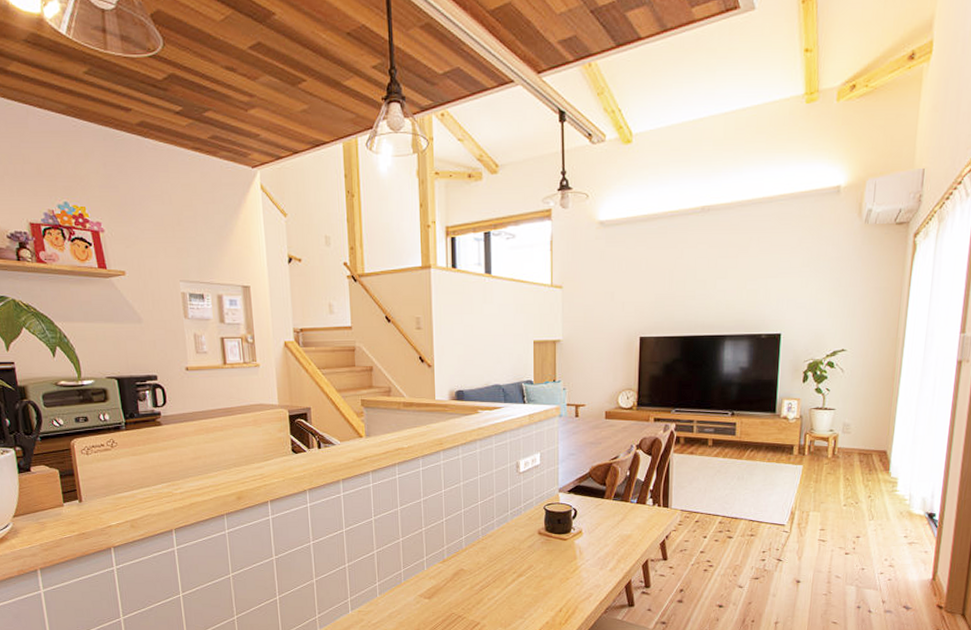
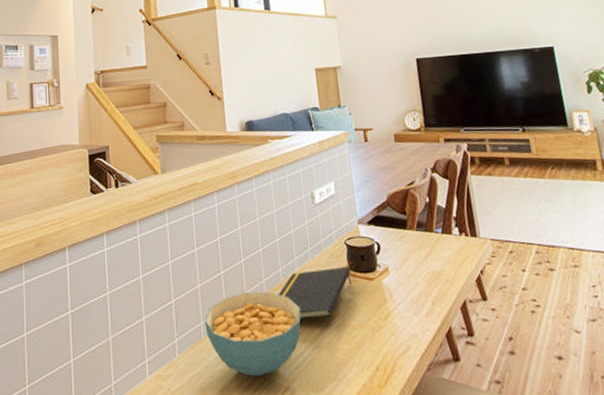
cereal bowl: none [405,546,496,614] -> present [205,291,301,377]
notepad: none [476,528,547,570] -> present [278,267,352,319]

